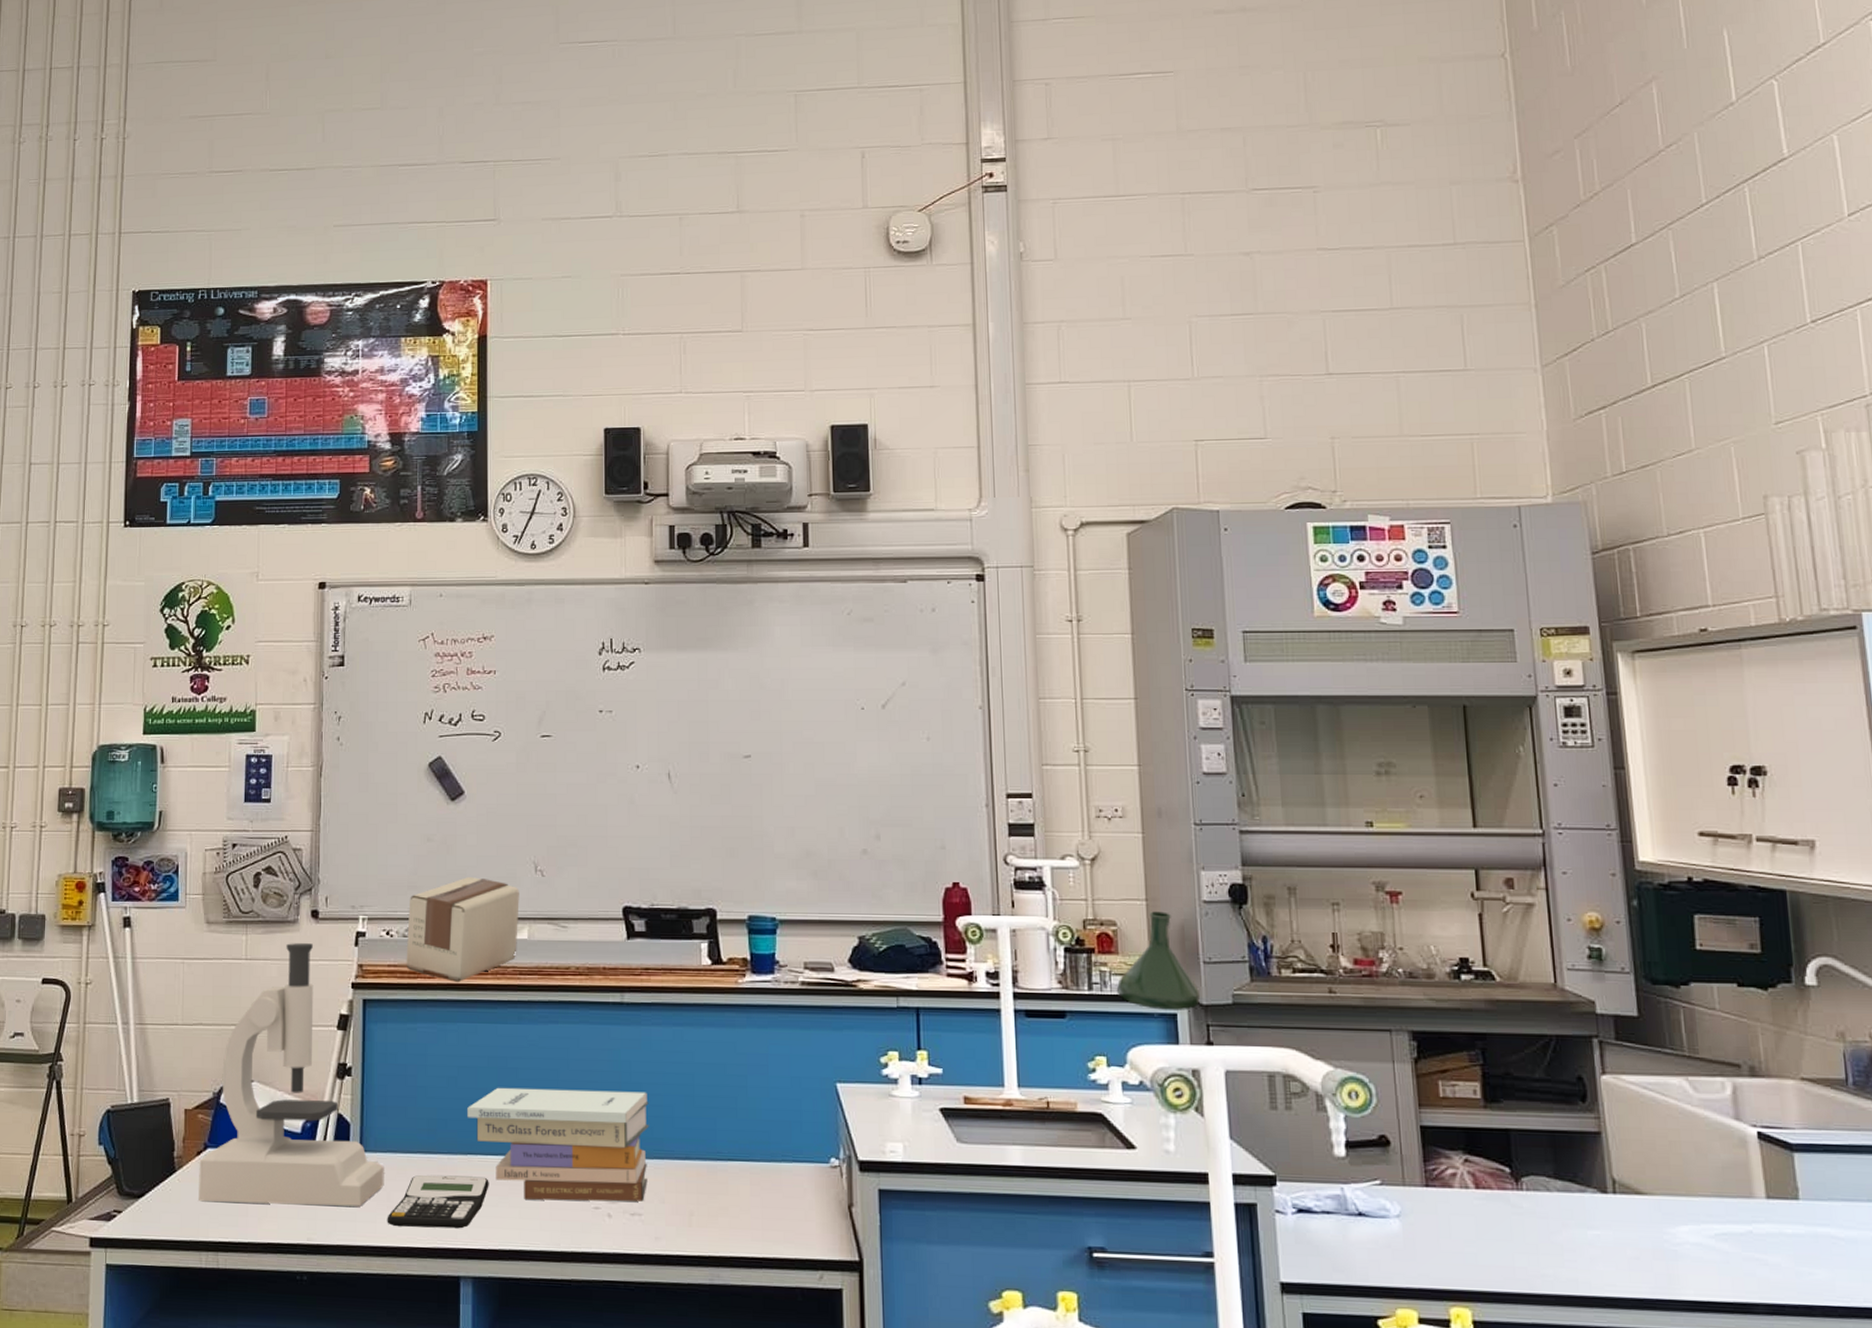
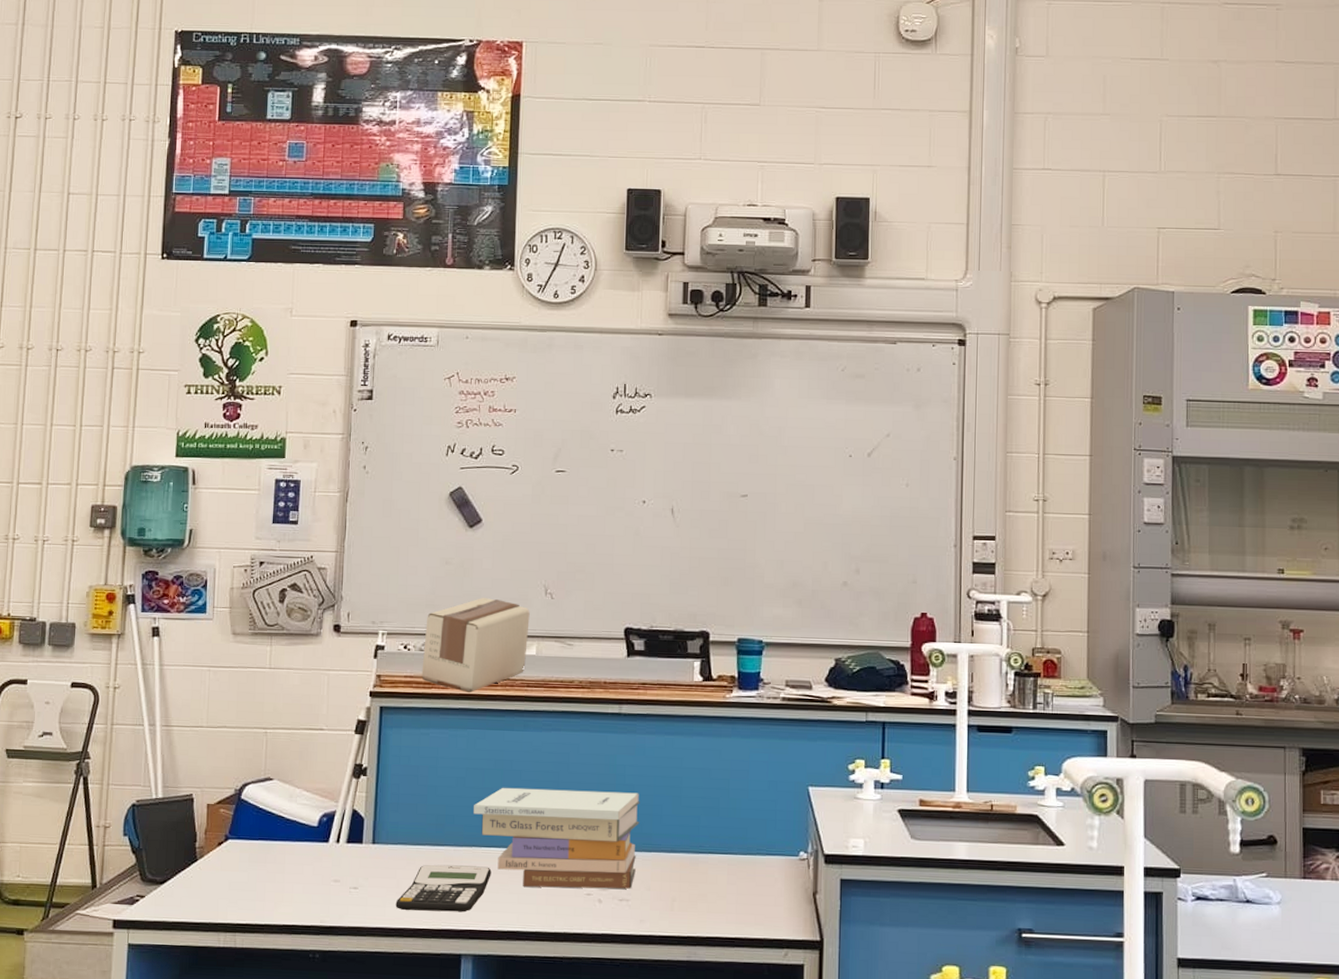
microscope: present [199,943,384,1207] -> none [218,654,395,892]
flask: present [1117,911,1201,1010] -> none [1058,642,1128,728]

